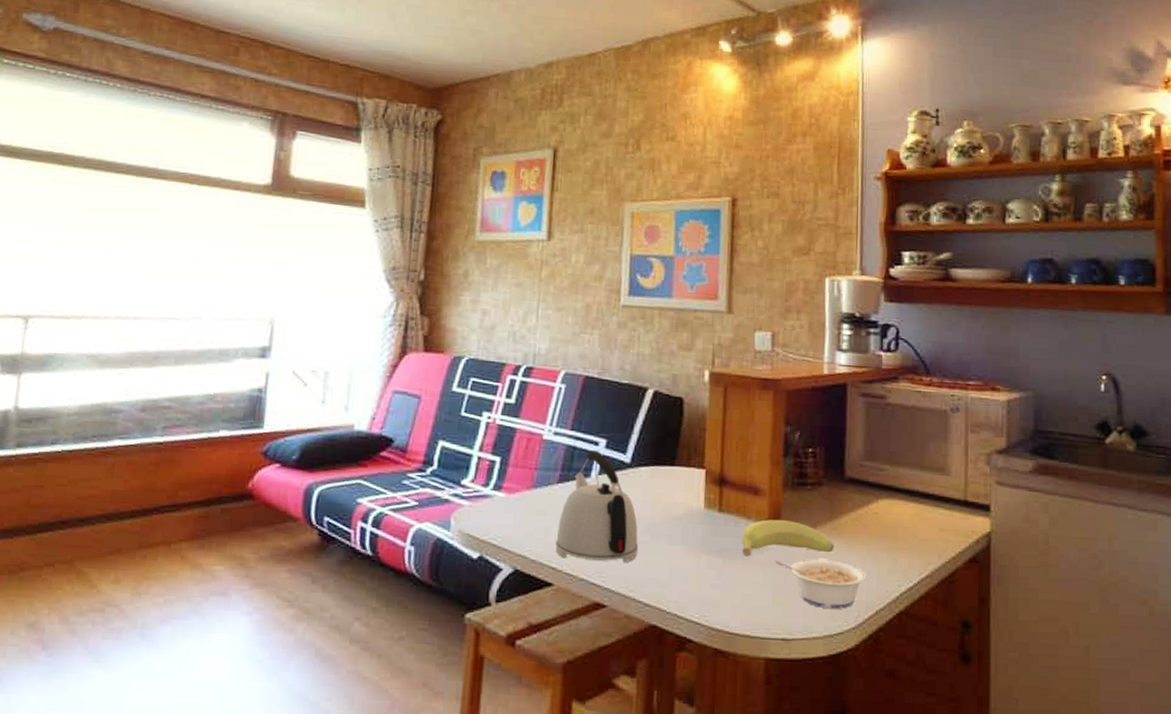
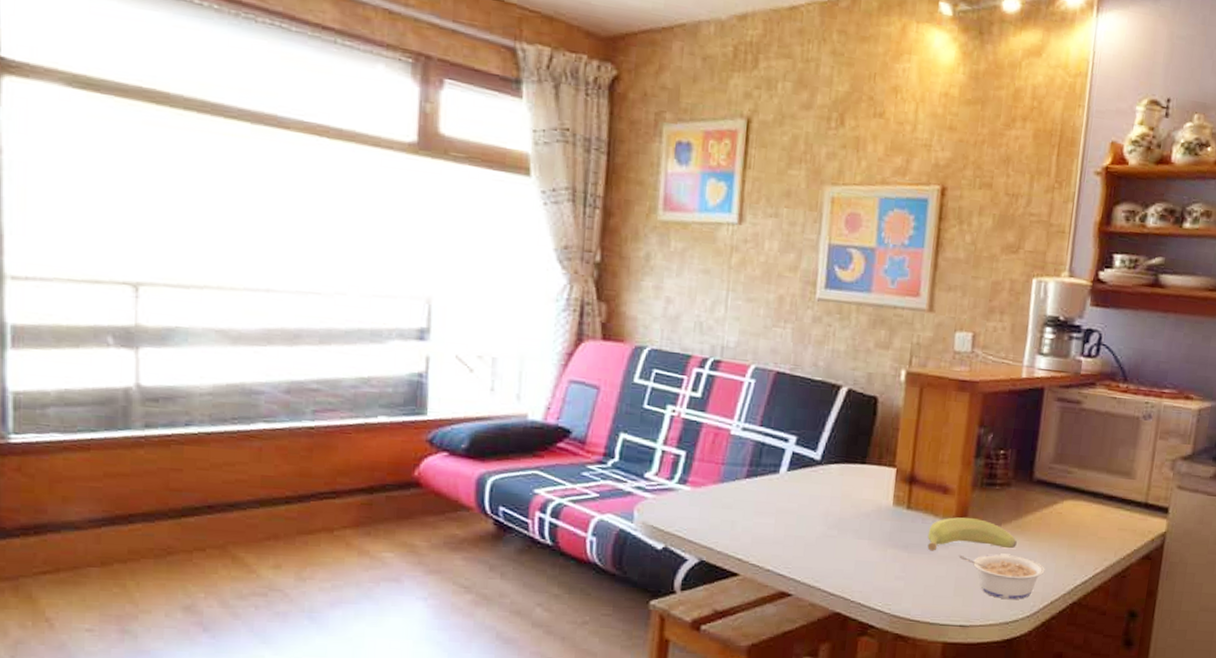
kettle: present [555,450,639,562] -> none [741,447,826,555]

